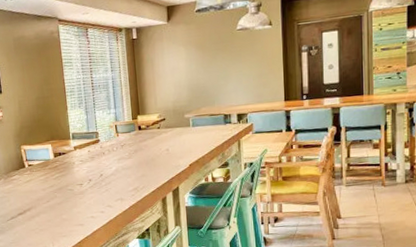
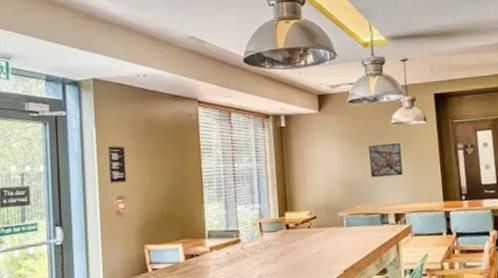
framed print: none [214,48,247,82] -> present [369,143,403,178]

